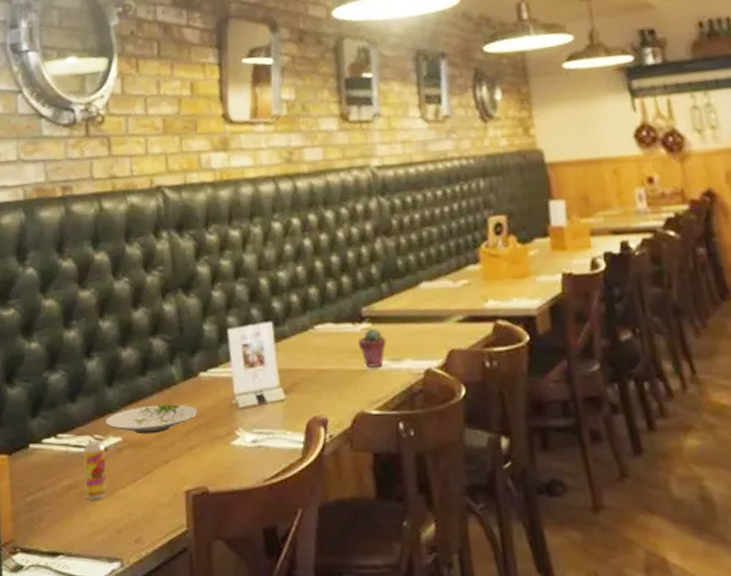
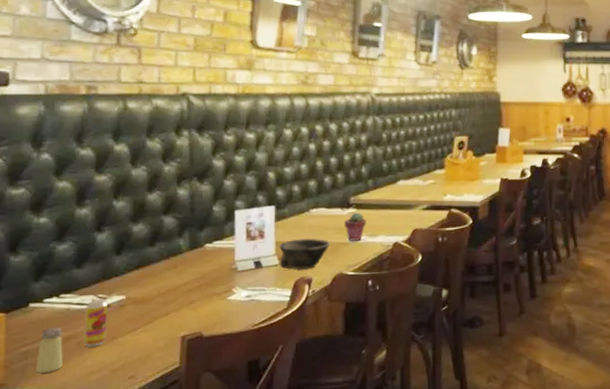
saltshaker: none [41,473,67,529] -> present [36,327,63,373]
plate: present [104,404,198,435] -> none [109,268,201,293]
bowl: none [283,364,345,406] -> present [279,238,331,269]

